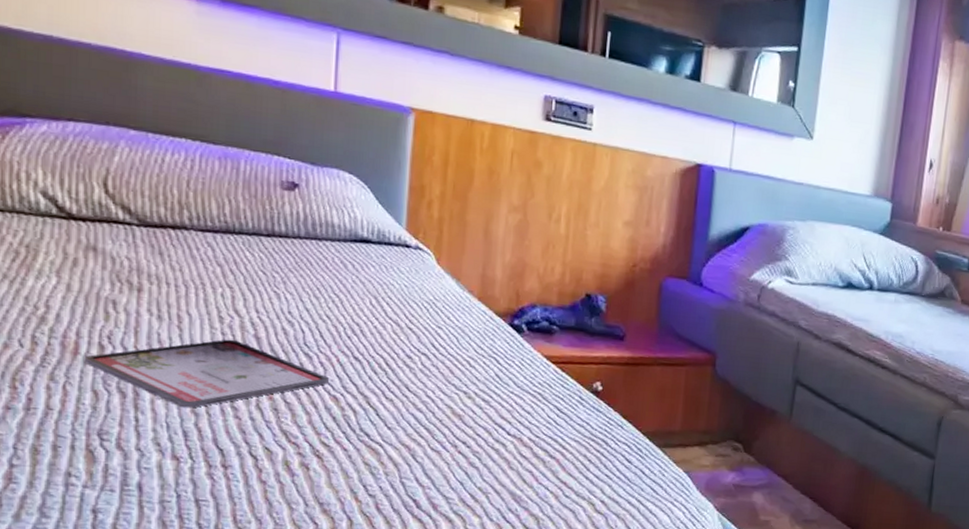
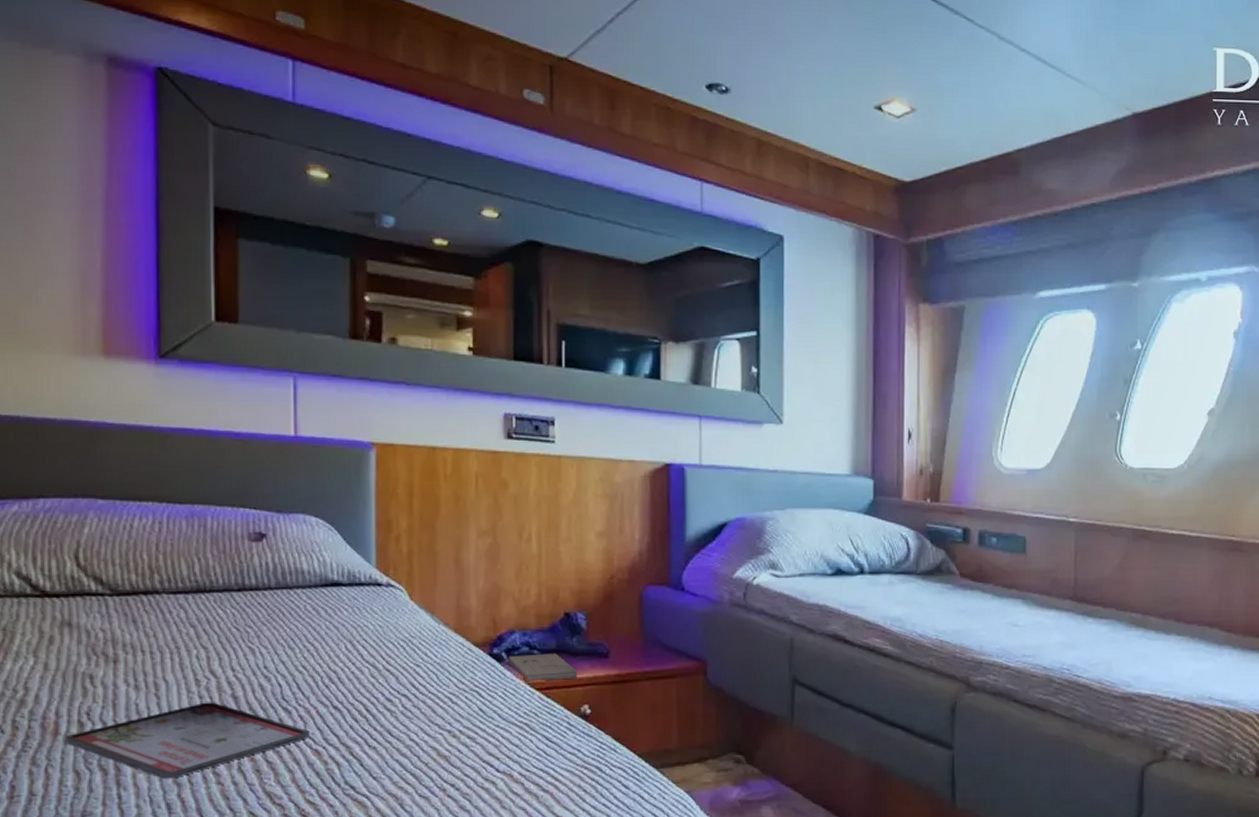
book: none [527,328,593,357] -> present [508,653,577,682]

